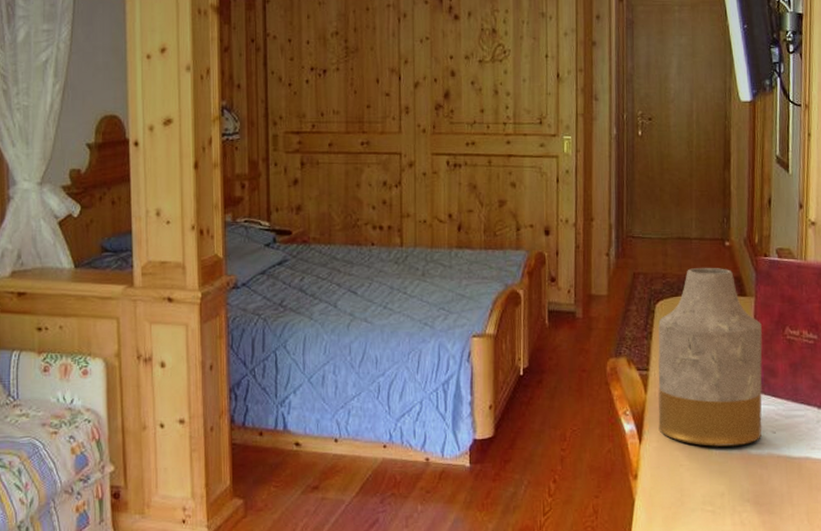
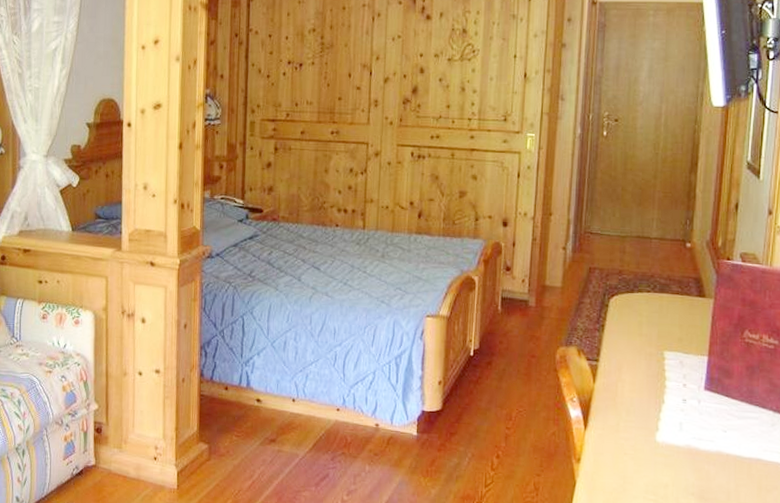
vase: present [658,267,763,447] -> none [605,266,719,441]

